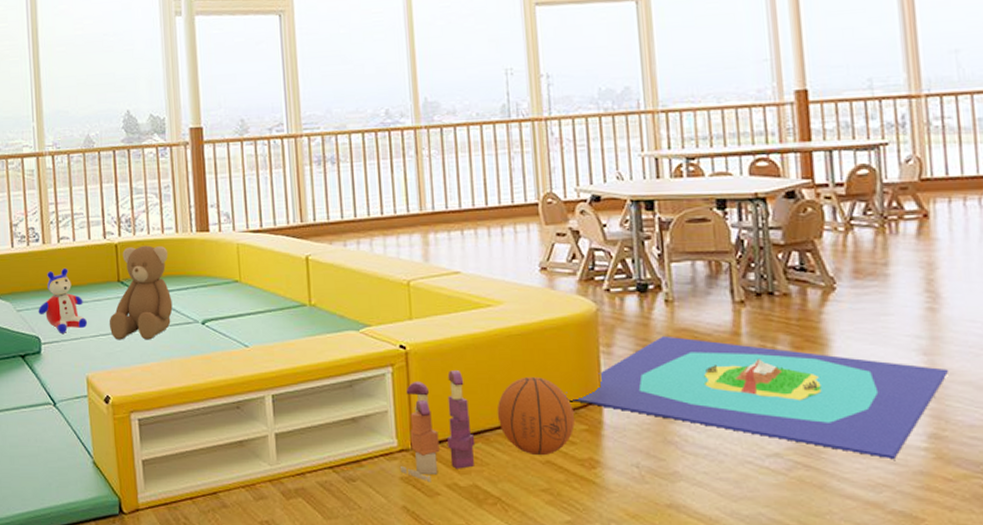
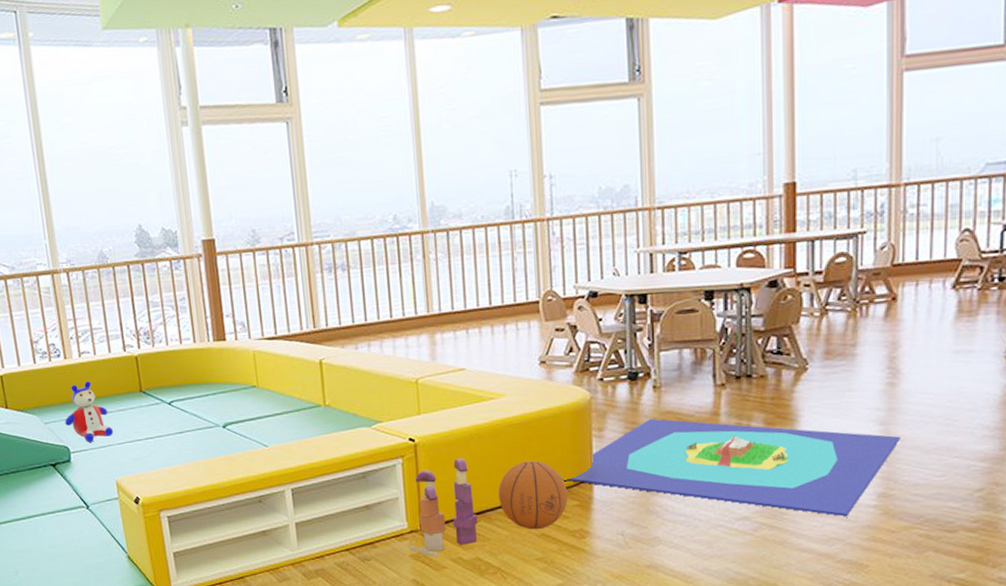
teddy bear: present [109,245,173,340] -> none [134,356,195,446]

